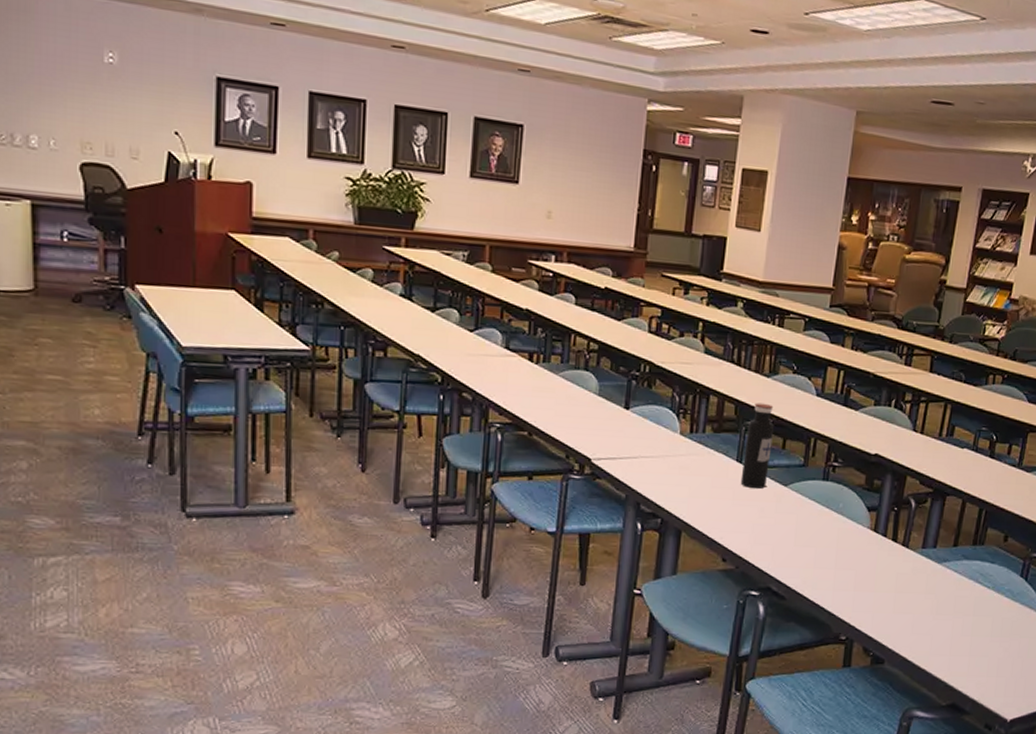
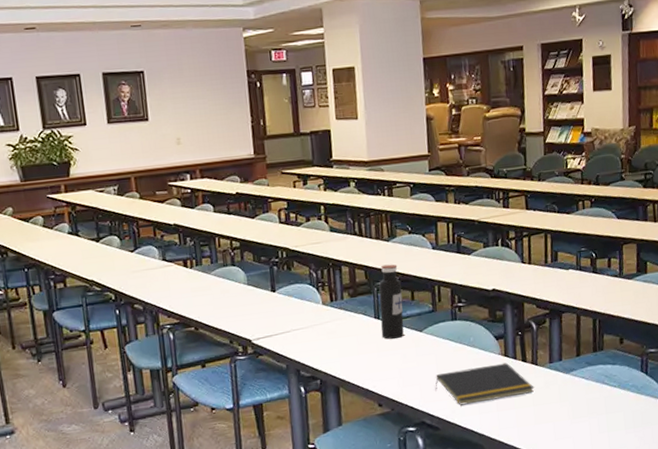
notepad: none [789,537,900,578] -> present [435,362,535,405]

